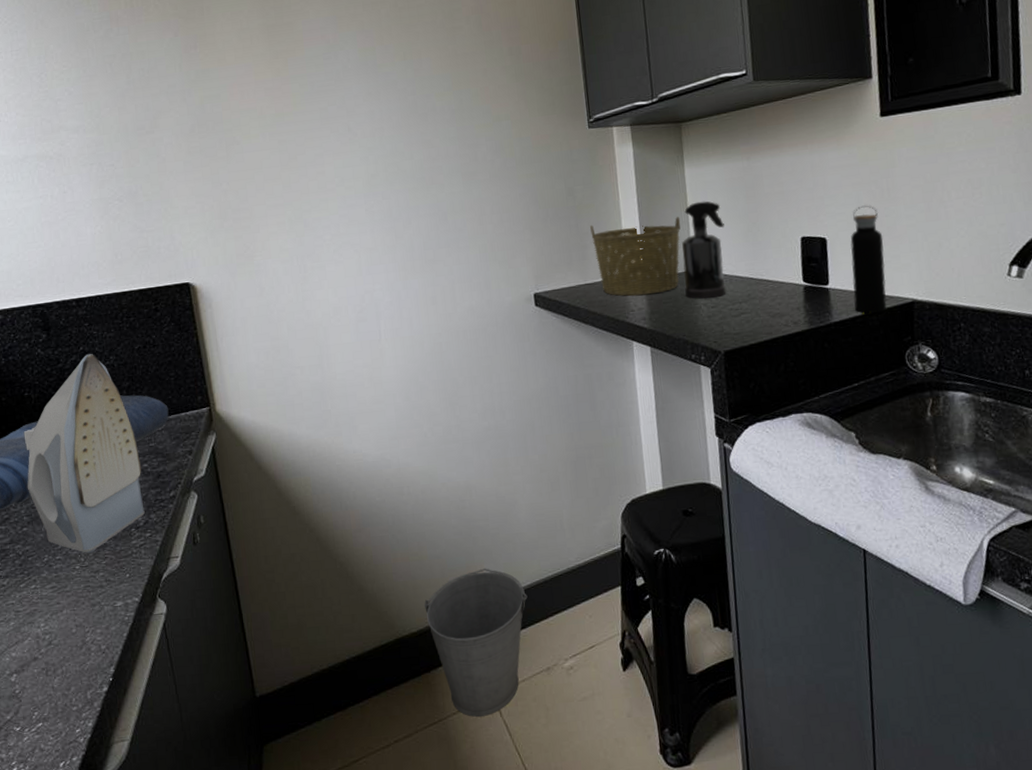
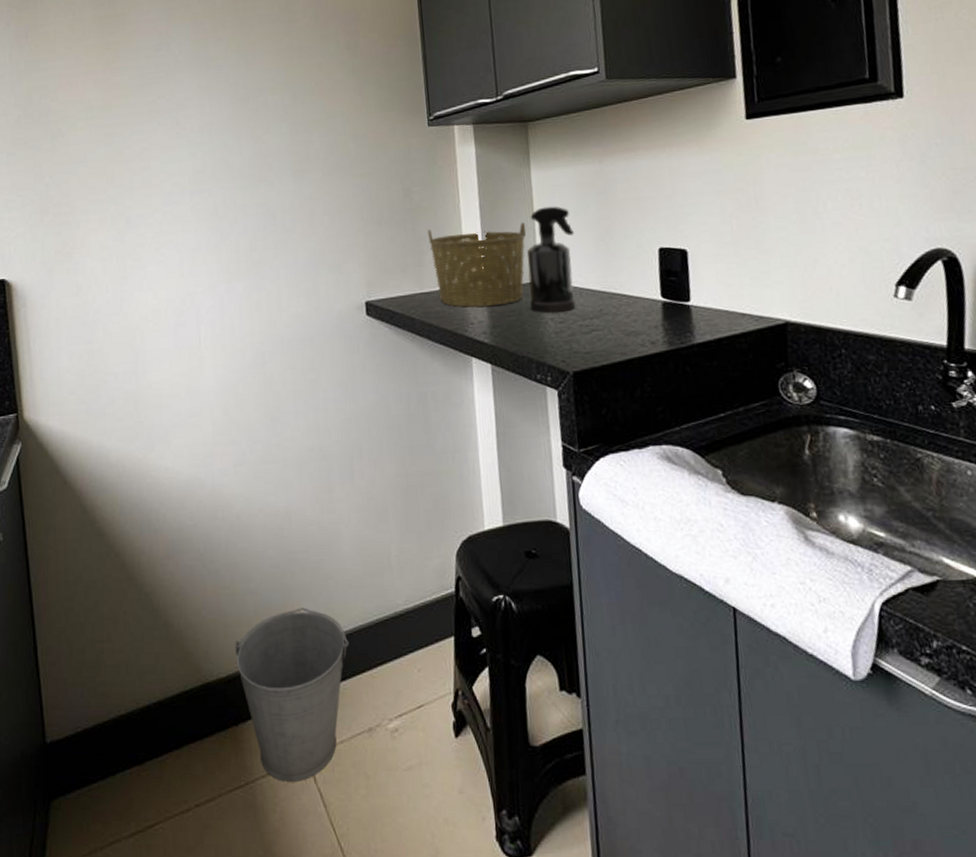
water bottle: present [850,205,887,314] -> none [714,214,756,336]

